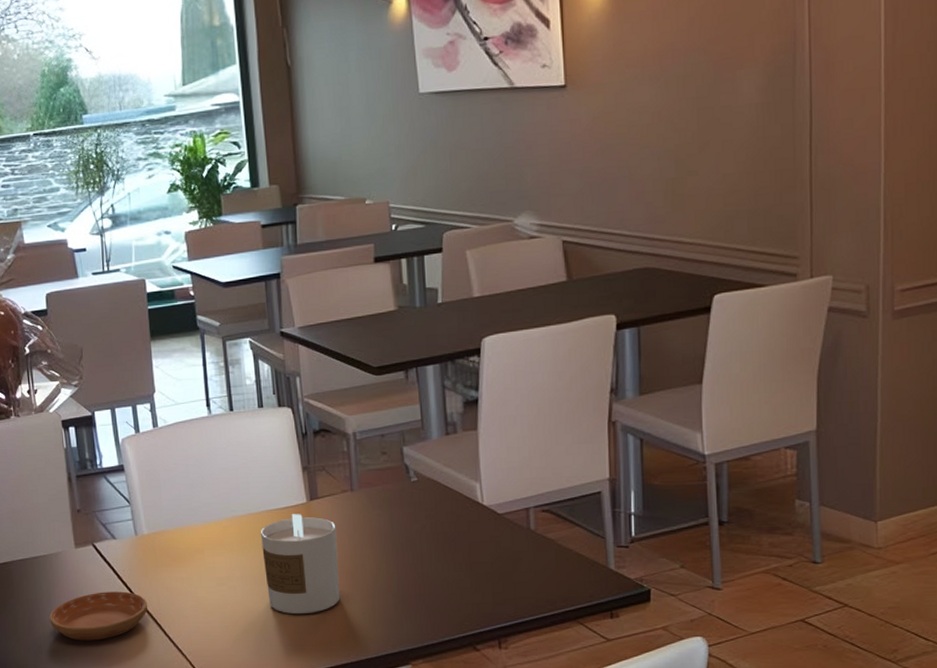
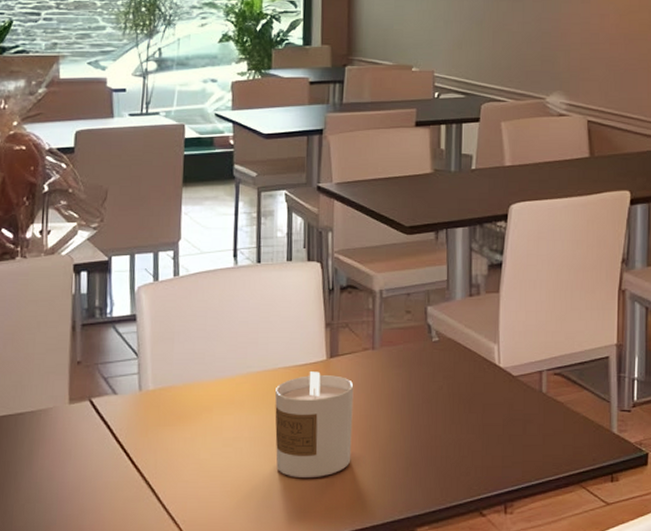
saucer: present [49,591,148,641] -> none [27,452,144,509]

